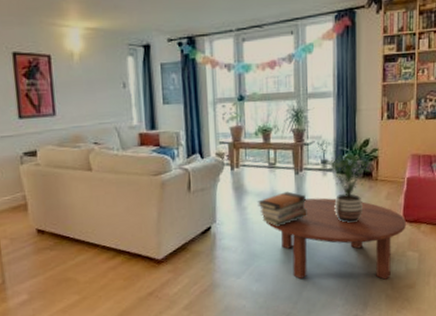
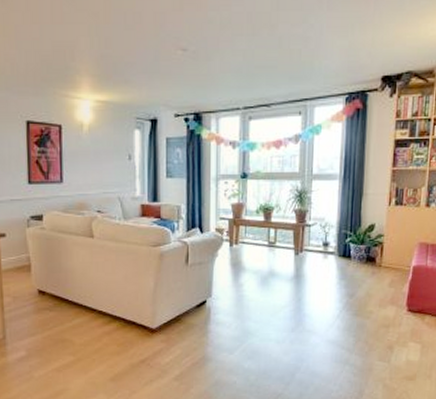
book stack: present [258,191,309,226] -> none [255,271,306,305]
coffee table: present [264,197,406,280] -> none [260,280,409,369]
potted plant: present [319,153,374,223] -> none [321,237,378,309]

